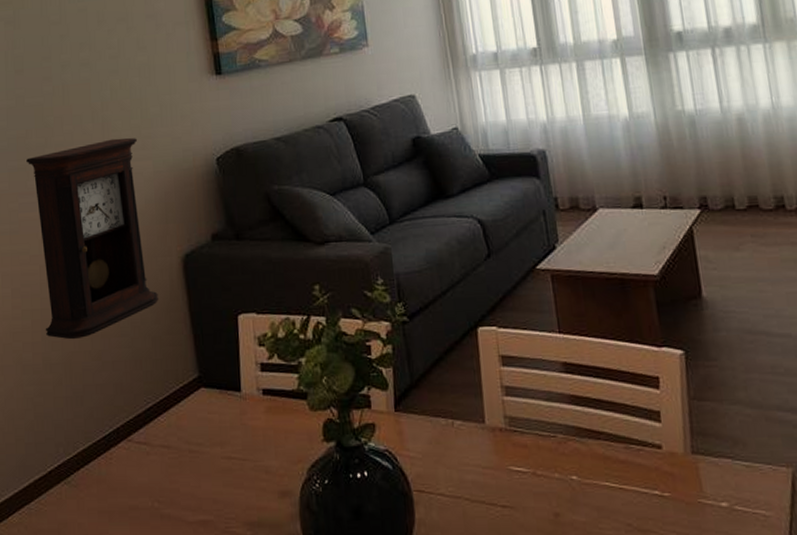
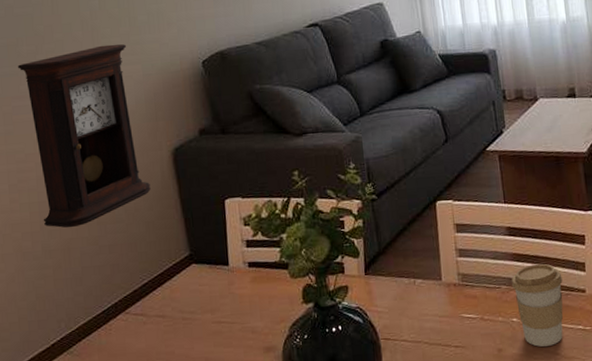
coffee cup: none [569,409,635,514] -> present [511,263,564,347]

